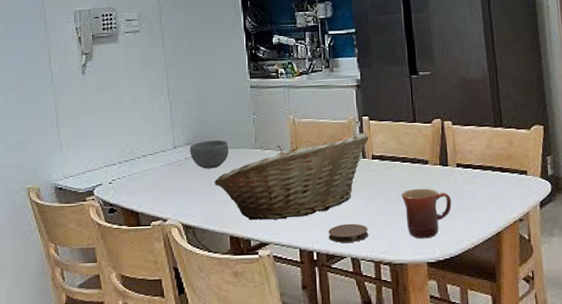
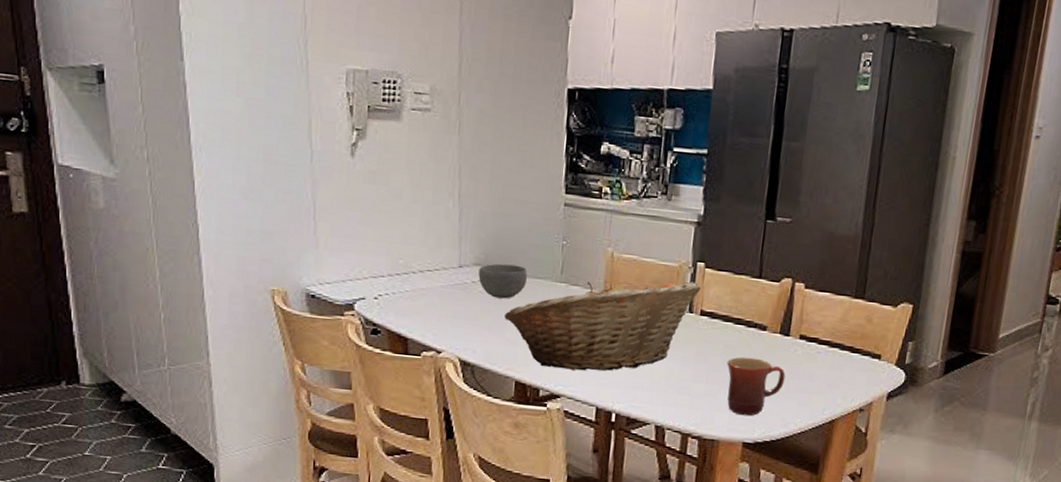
coaster: present [328,223,369,243] -> none [632,386,681,408]

